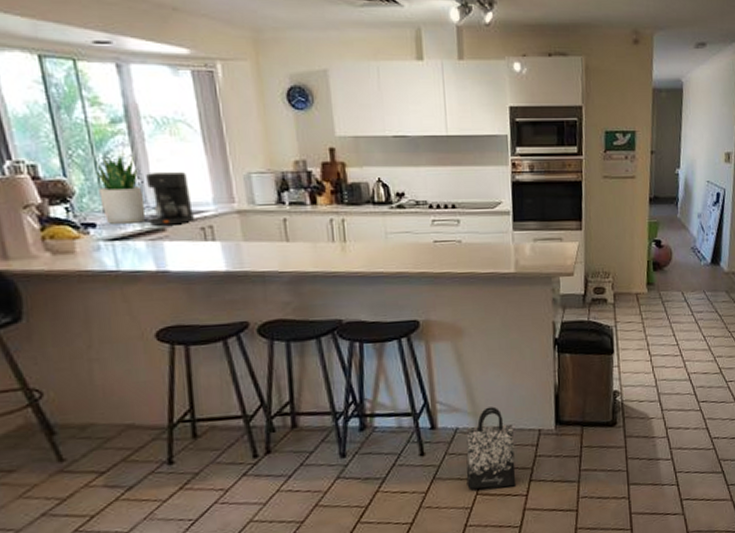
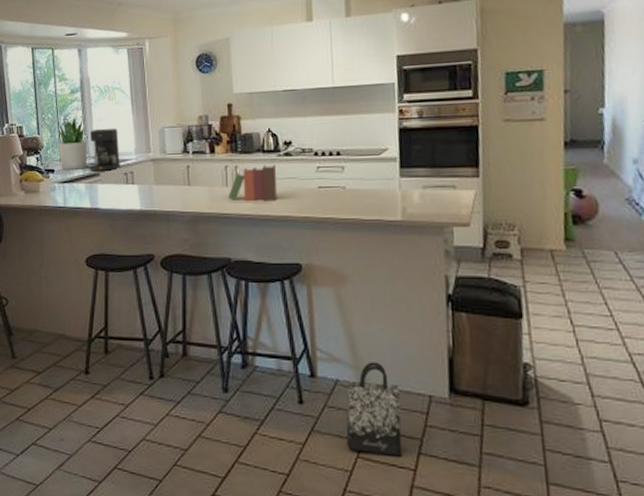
books: none [335,217,392,258] -> present [228,164,278,201]

